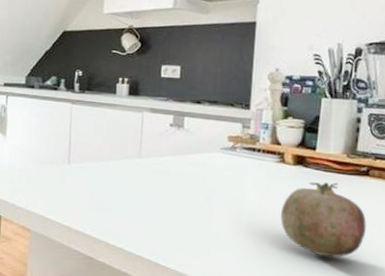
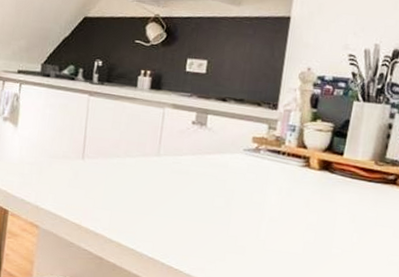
fruit: present [281,182,366,258] -> none [301,188,389,267]

